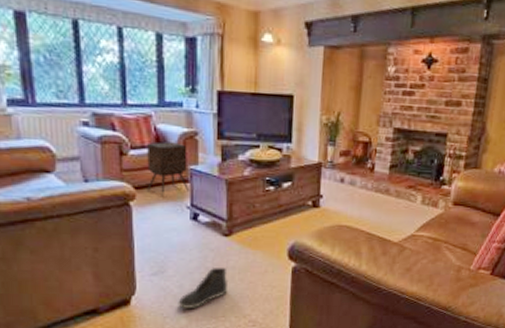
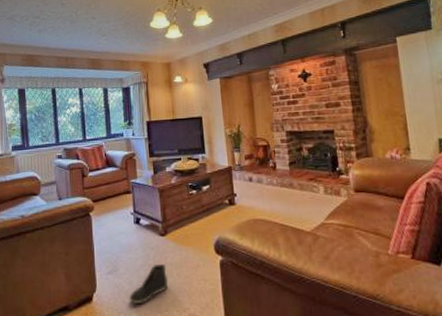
side table: present [147,142,190,196] -> none [100,163,132,206]

